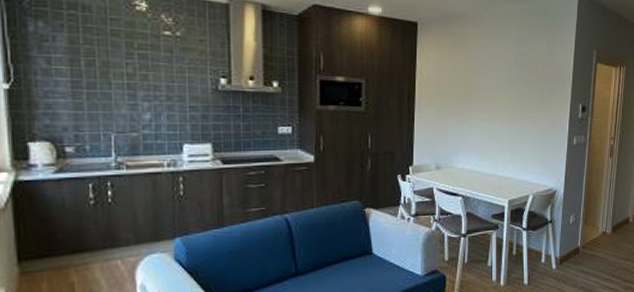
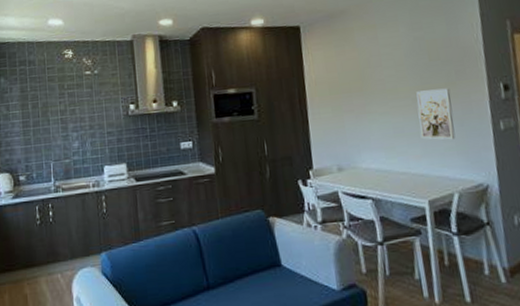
wall art: none [511,103,541,149] -> present [416,88,456,140]

